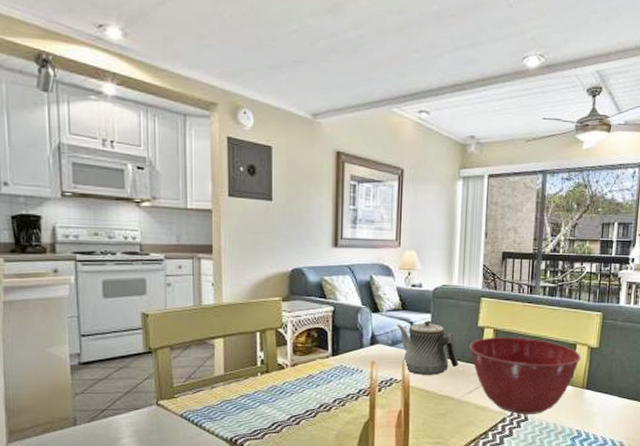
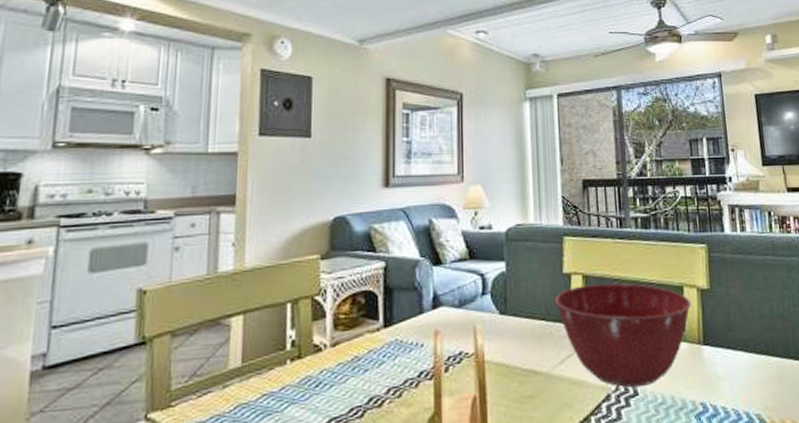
teapot: present [397,321,459,375] -> none [464,271,544,344]

